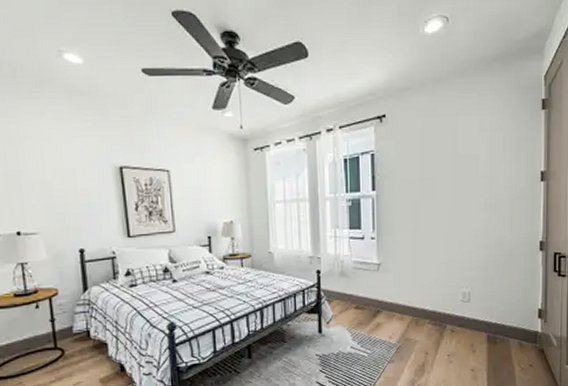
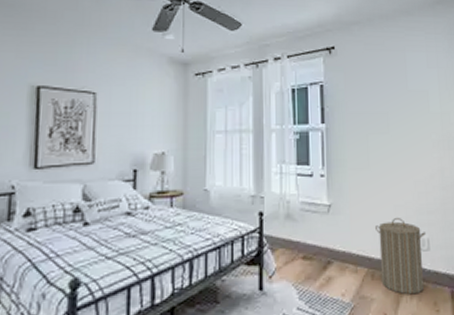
laundry hamper: none [420,273,467,338] -> present [374,217,425,295]

